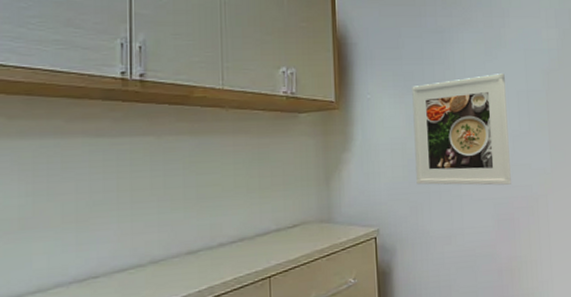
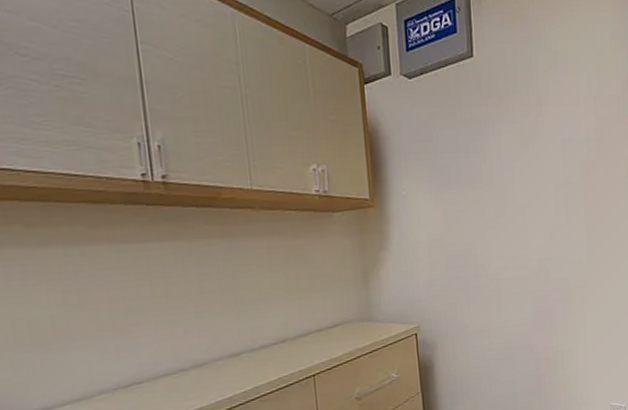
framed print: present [412,73,511,186] -> none [448,165,548,281]

